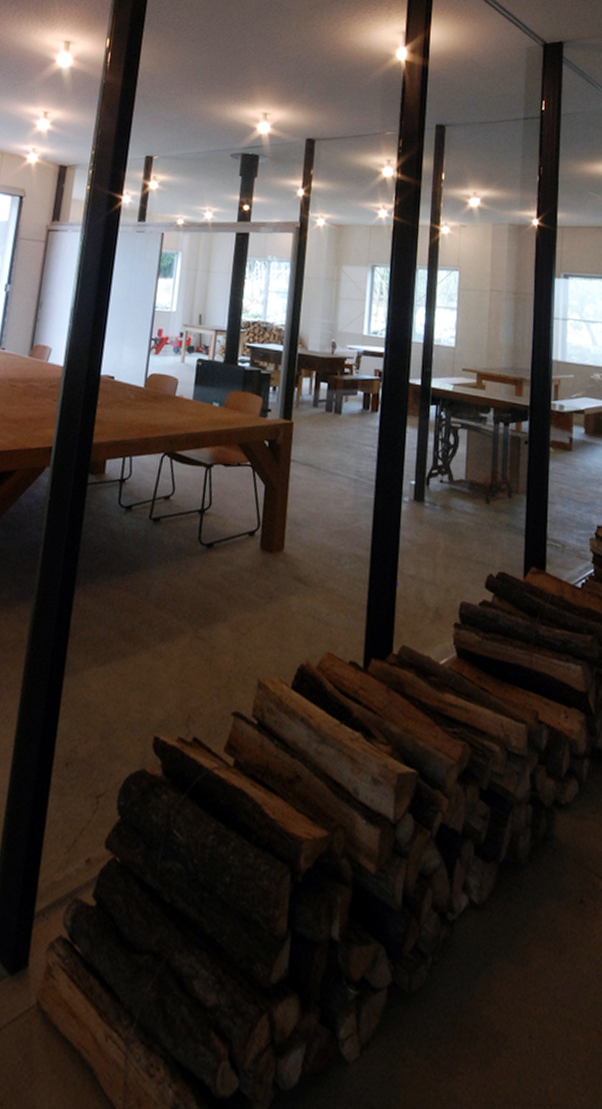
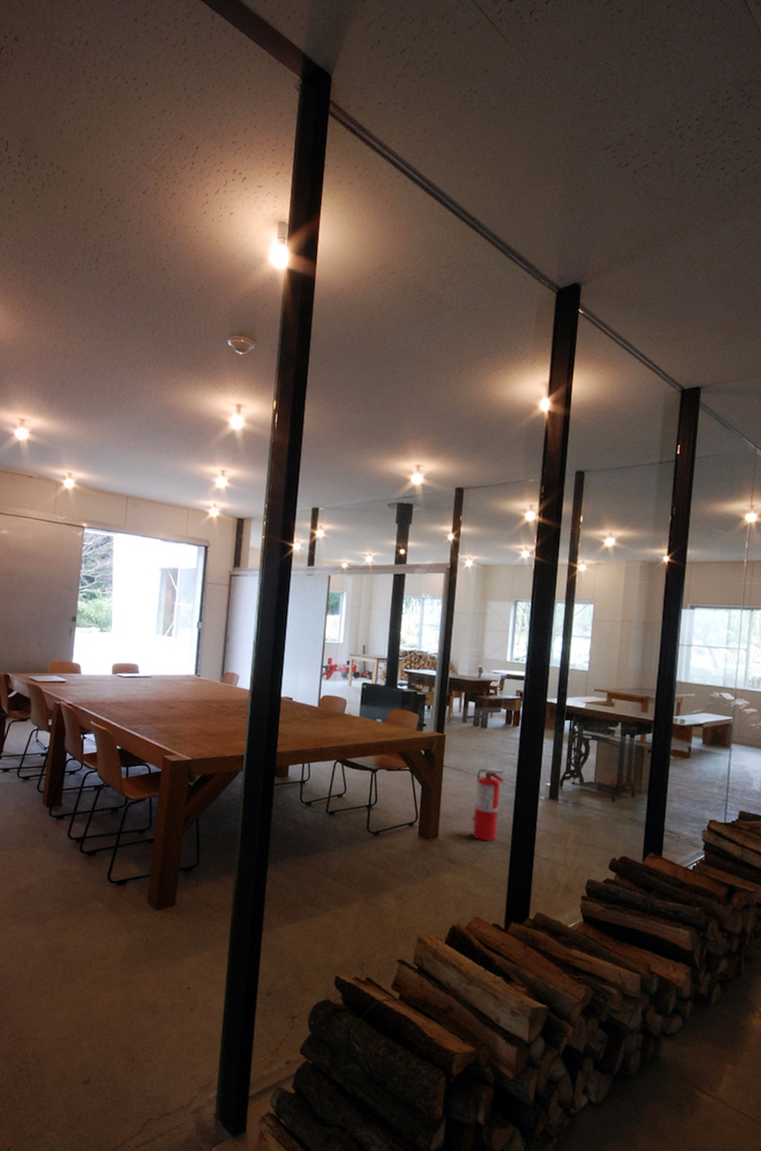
fire extinguisher: none [324,463,362,555] -> present [471,768,505,842]

